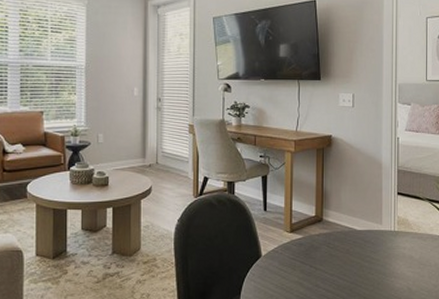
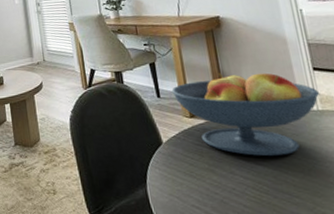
fruit bowl: none [278,190,399,271] -> present [171,72,320,156]

